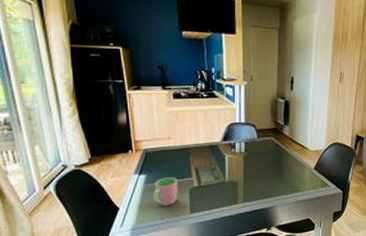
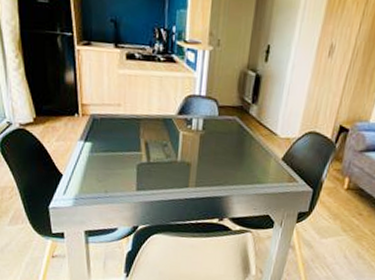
cup: present [153,177,178,206] -> none [98,148,125,180]

